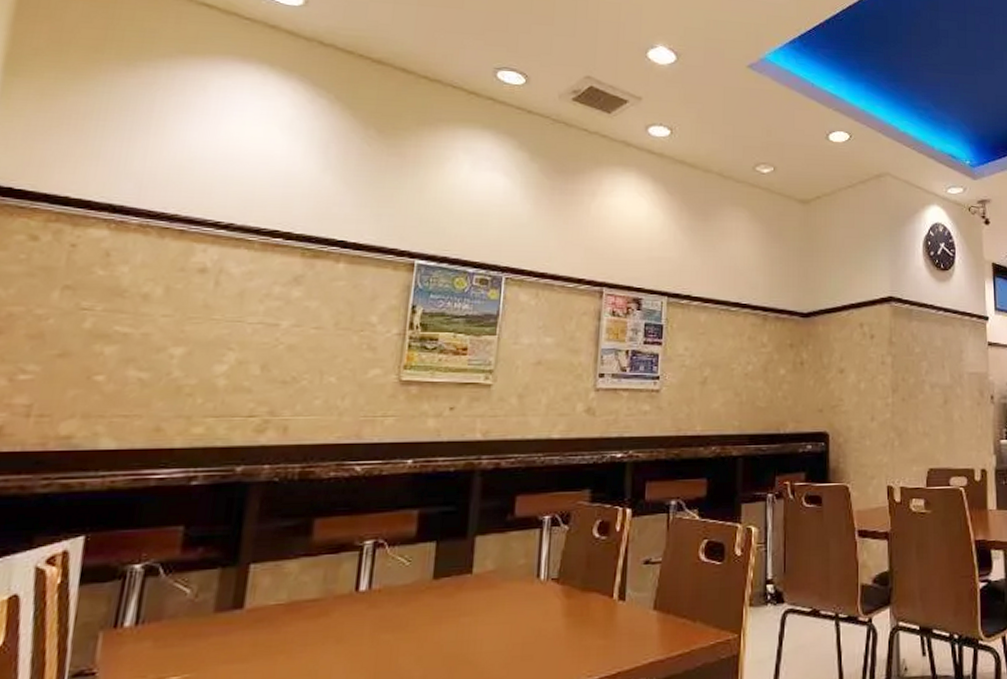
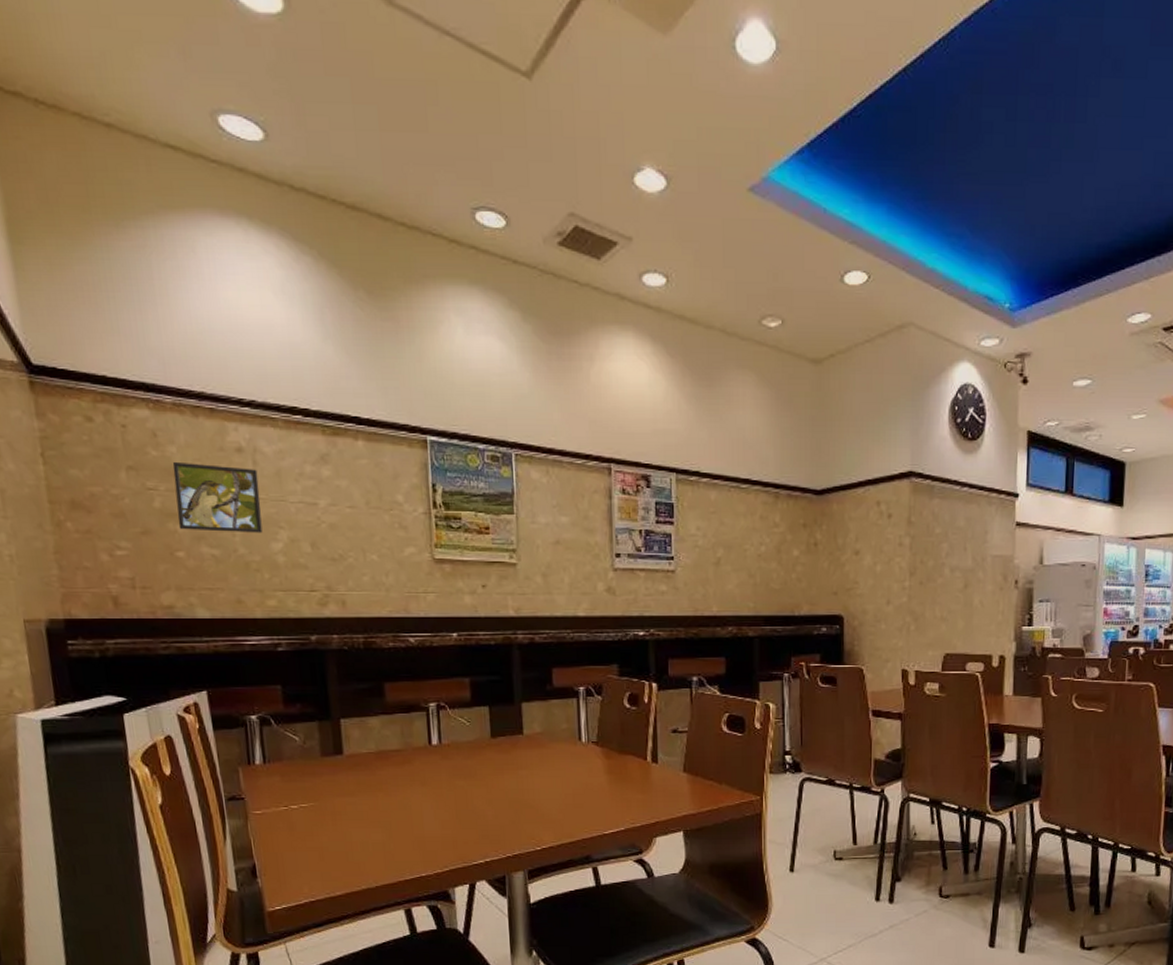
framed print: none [106,281,218,355] -> present [172,461,263,533]

